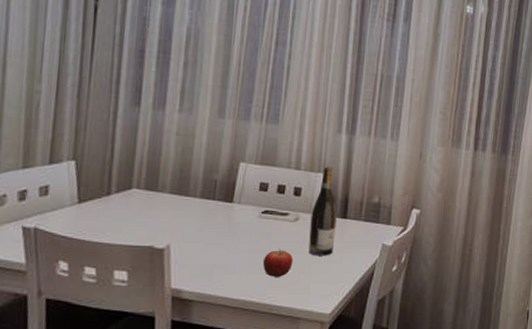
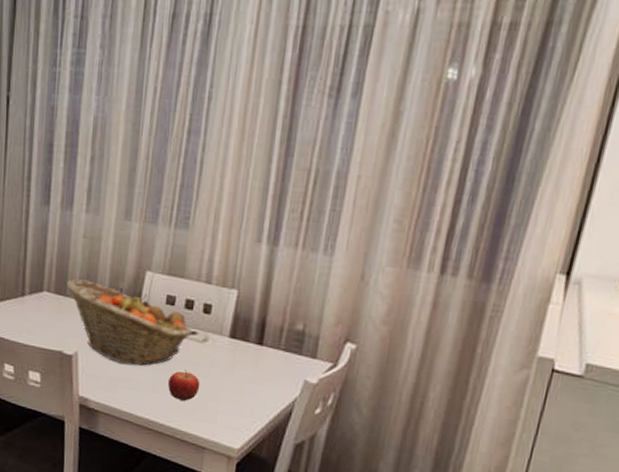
fruit basket: none [158,174,285,251] -> present [67,279,193,366]
wine bottle: present [308,166,337,256] -> none [217,282,252,385]

